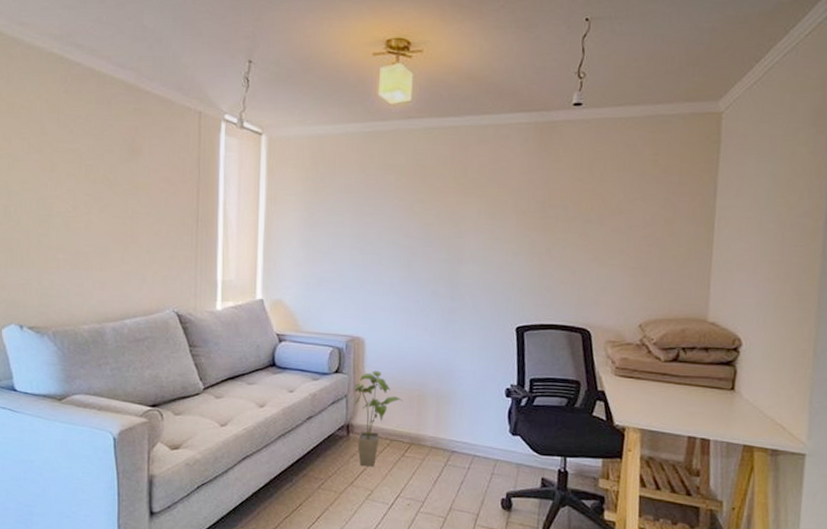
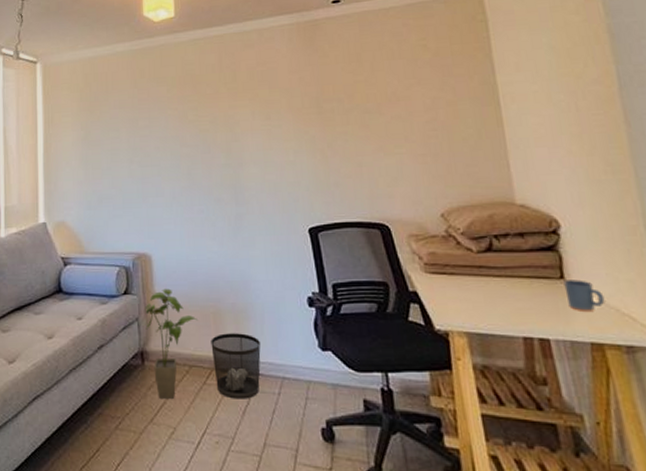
waste bin: none [412,414,457,471] -> present [211,333,261,399]
mug: none [732,391,764,419] -> present [563,280,605,311]

